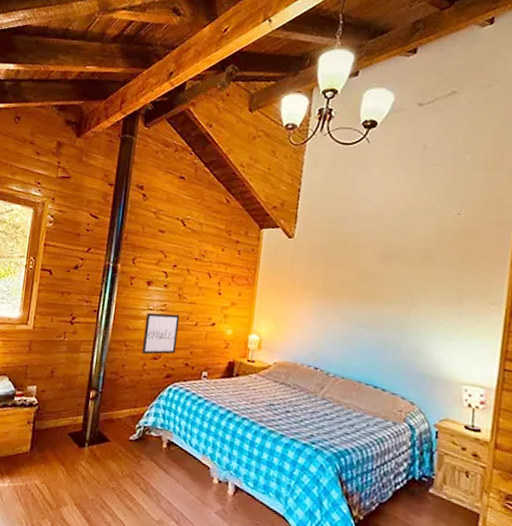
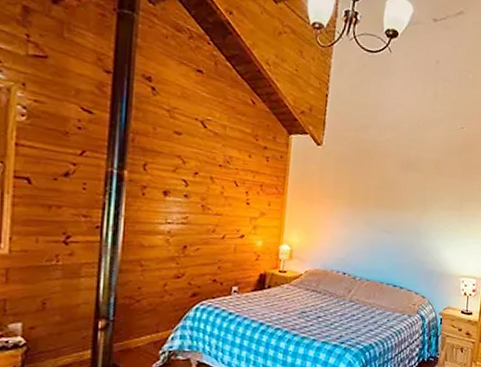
wall art: present [142,312,180,355] -> none [162,226,205,273]

